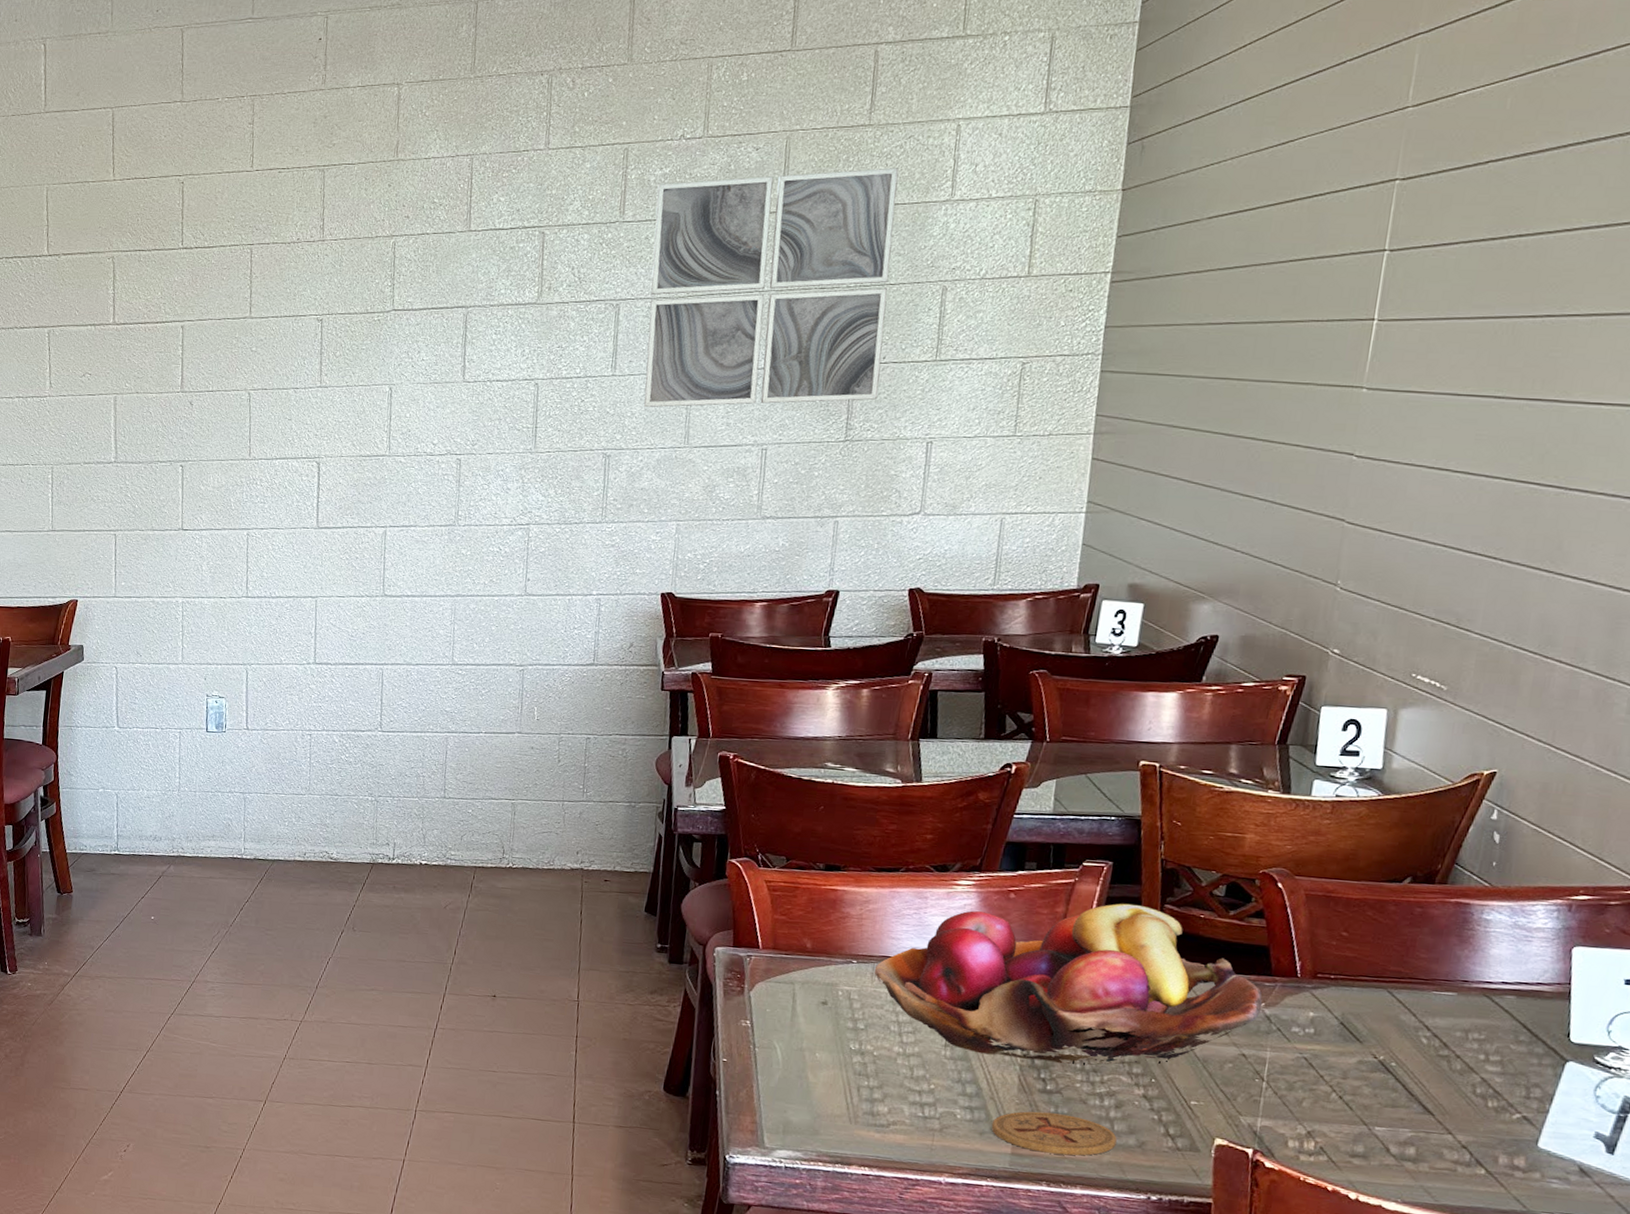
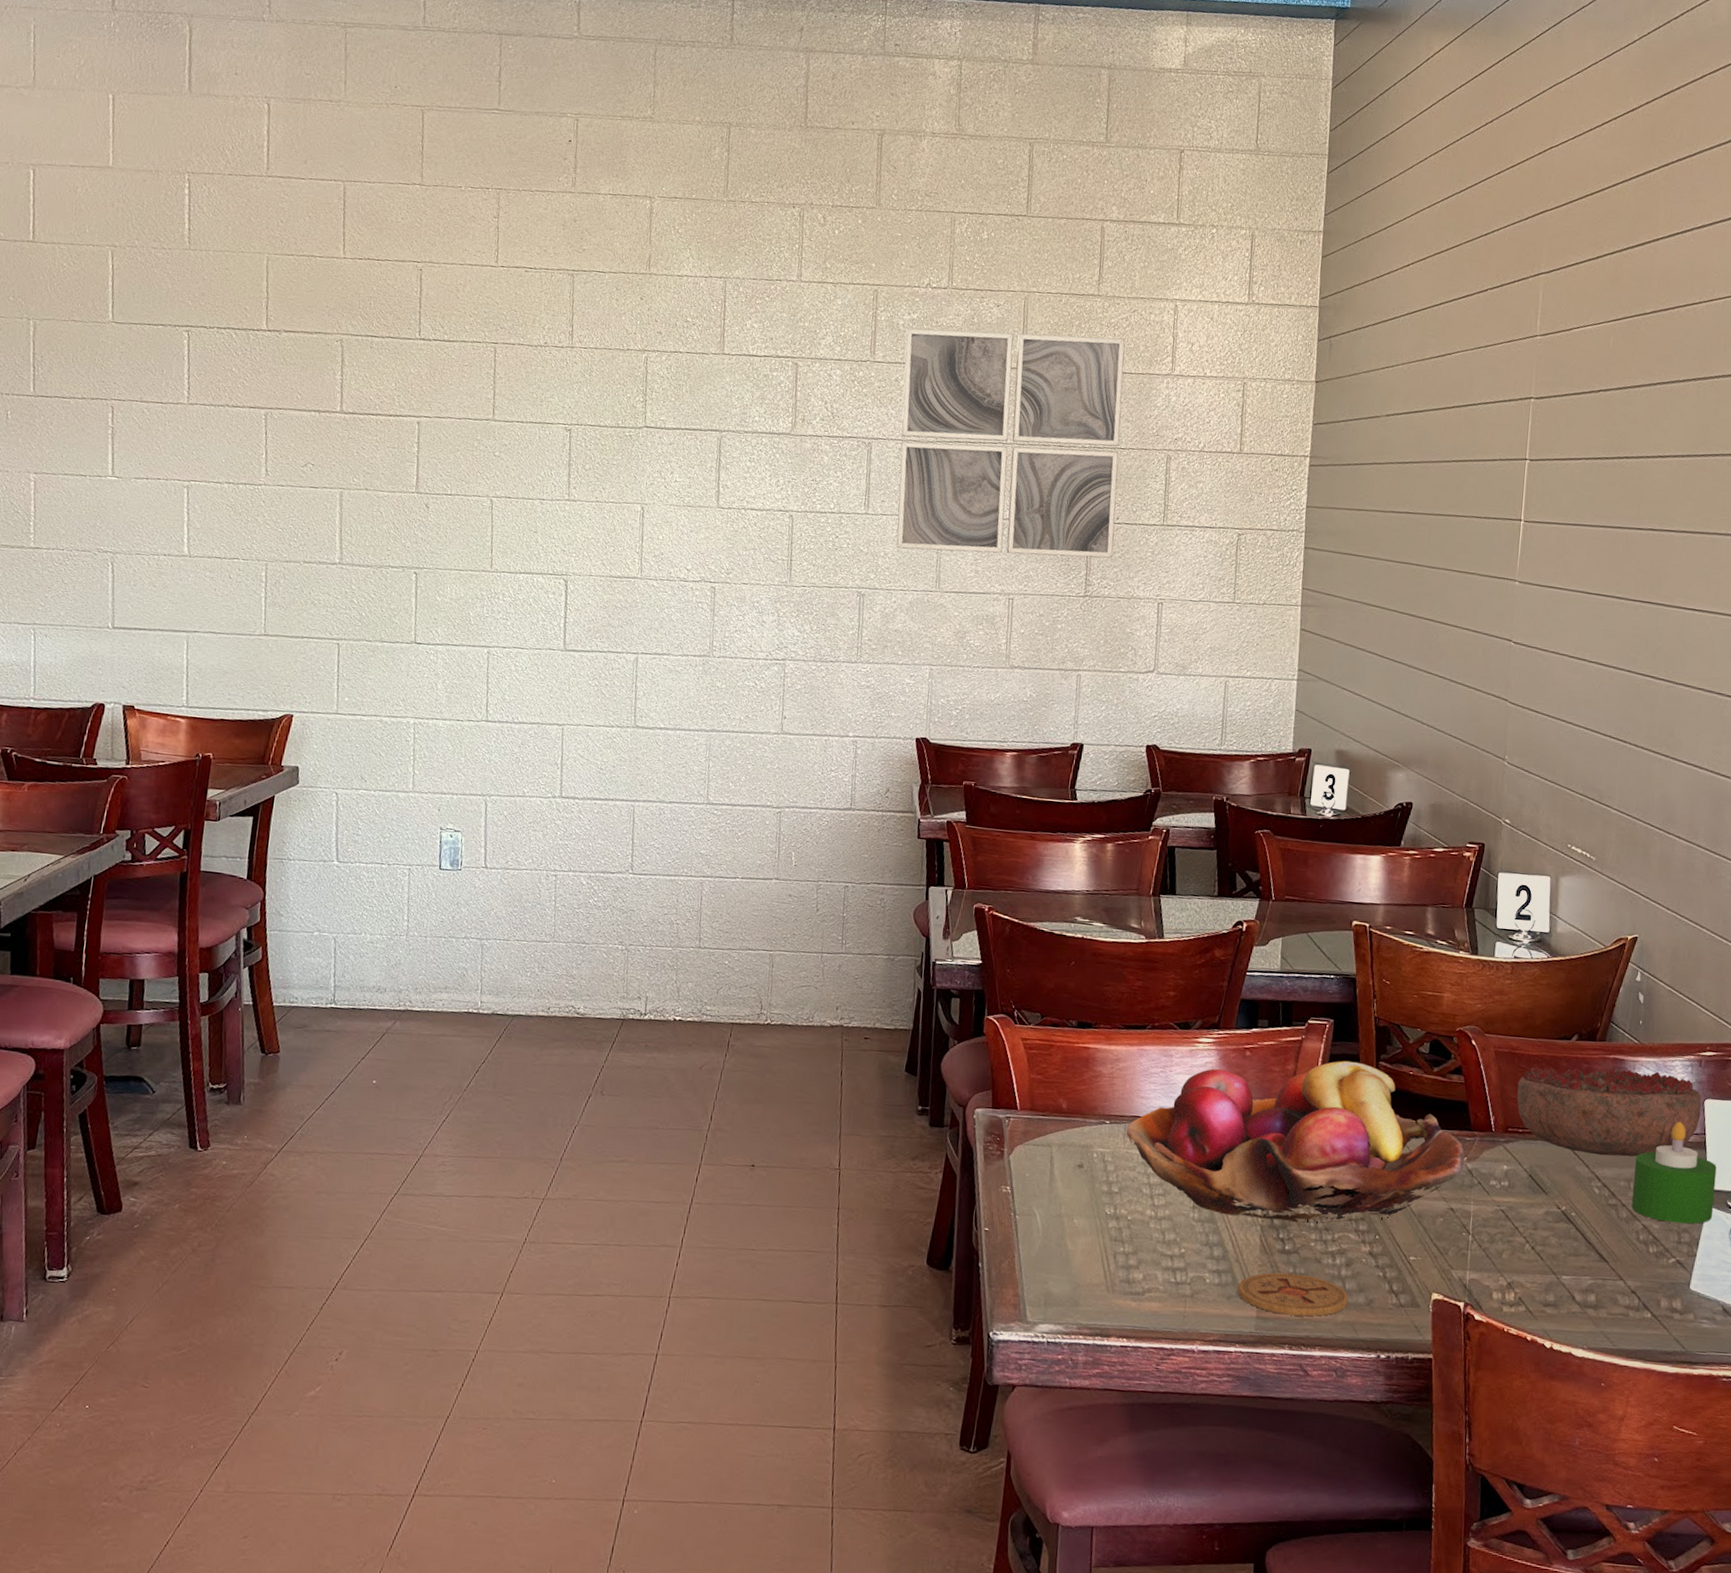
decorative bowl: none [1329,910,1569,1007] -> present [1516,1066,1702,1157]
candle: none [1468,969,1583,1079] -> present [1631,1121,1717,1224]

